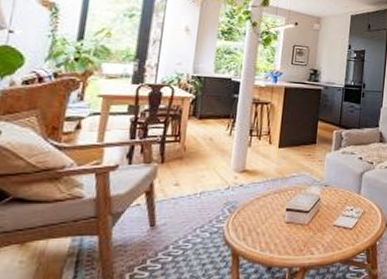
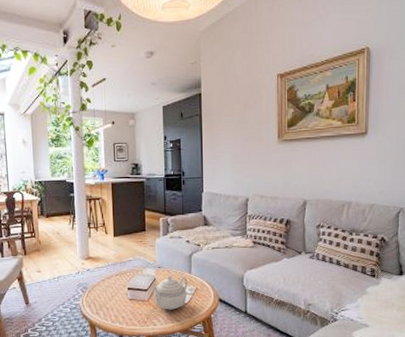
teapot: none [315,195,355,236] -> present [152,275,188,310]

